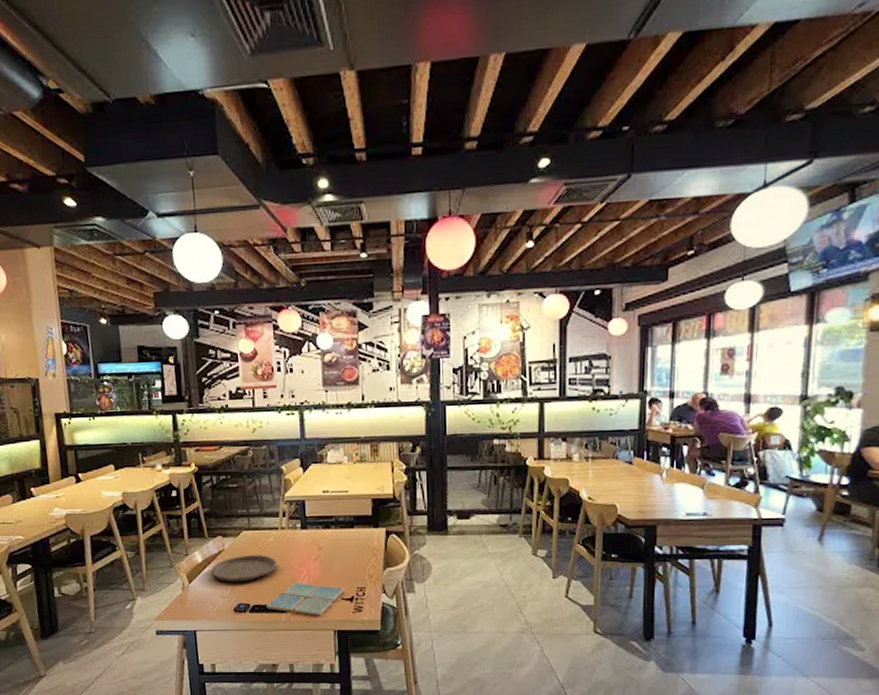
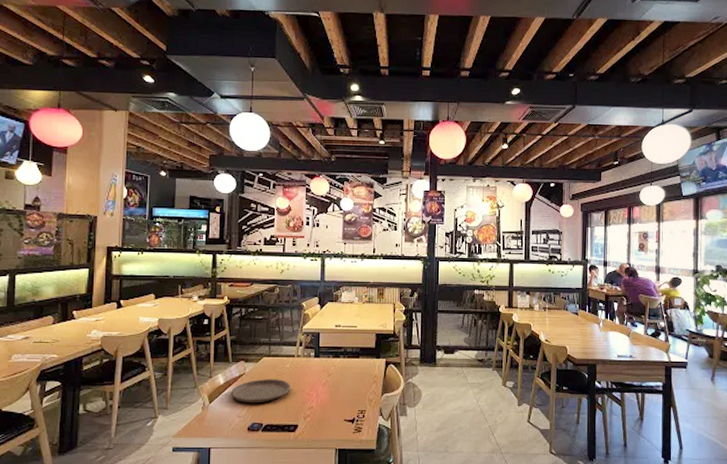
drink coaster: present [266,582,345,616] -> none [277,404,347,436]

